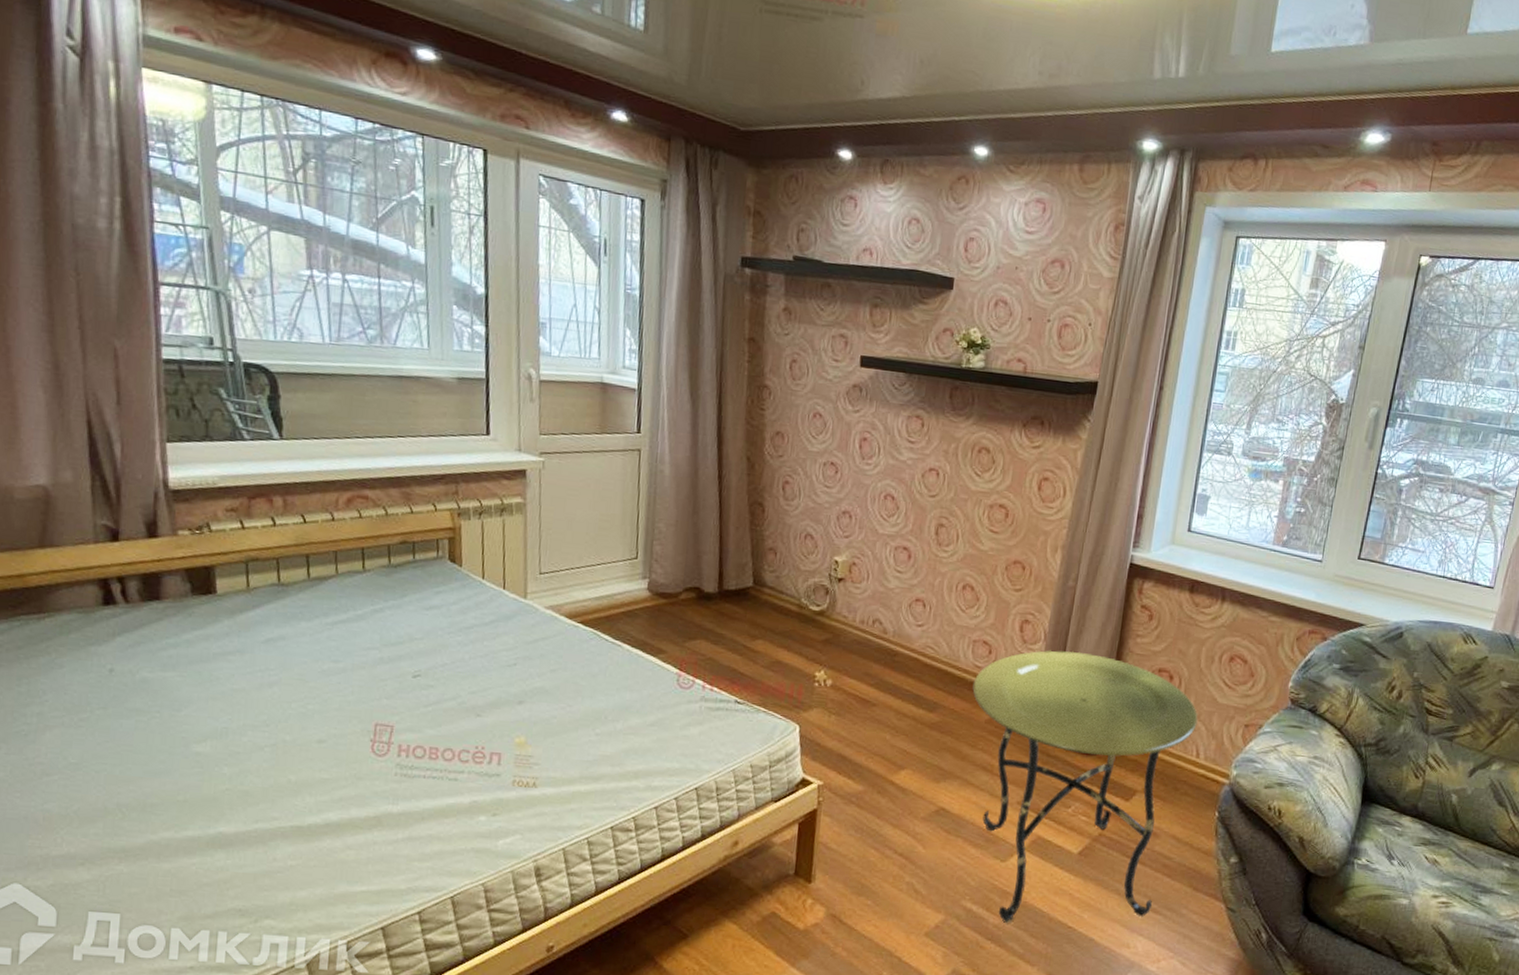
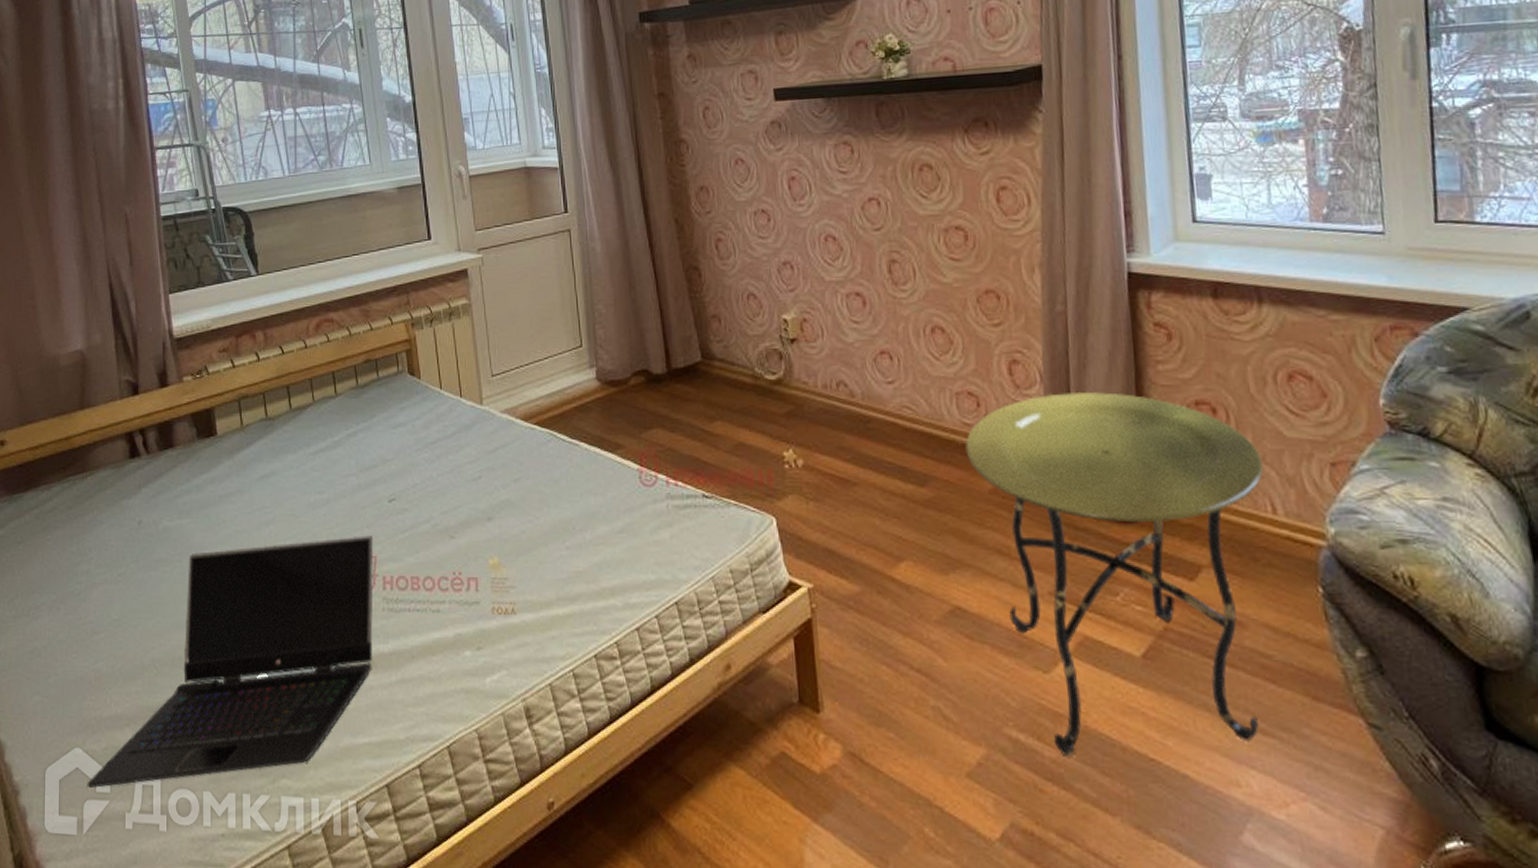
laptop computer: none [26,705,392,922] -> present [87,535,374,789]

